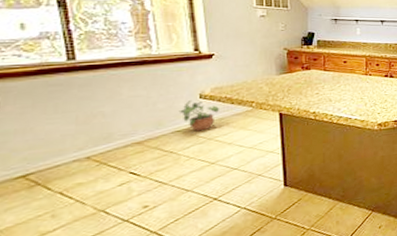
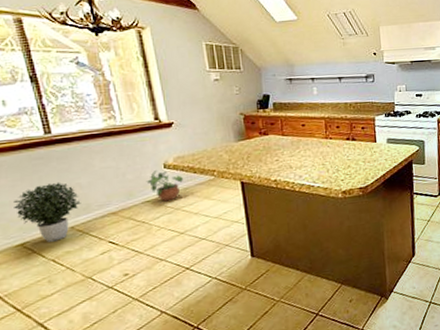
potted plant: none [19,110,102,174] -> present [13,182,81,242]

